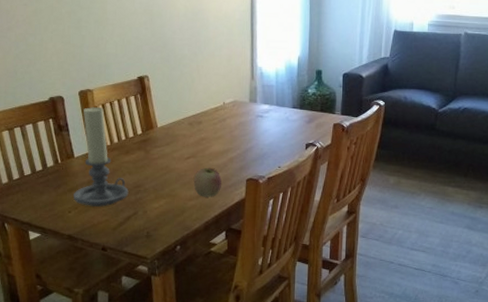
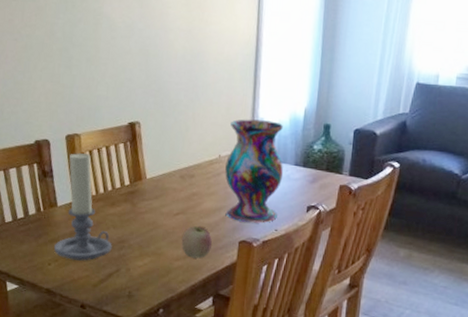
vase: none [230,69,283,162] -> present [225,119,284,223]

